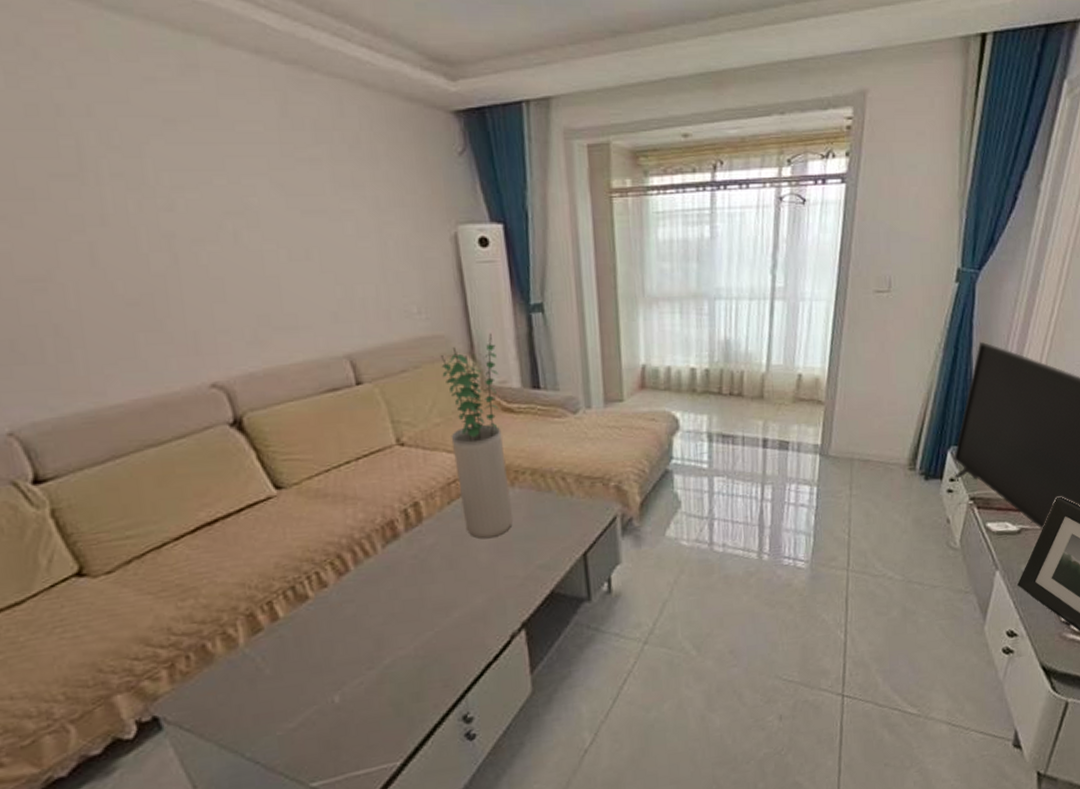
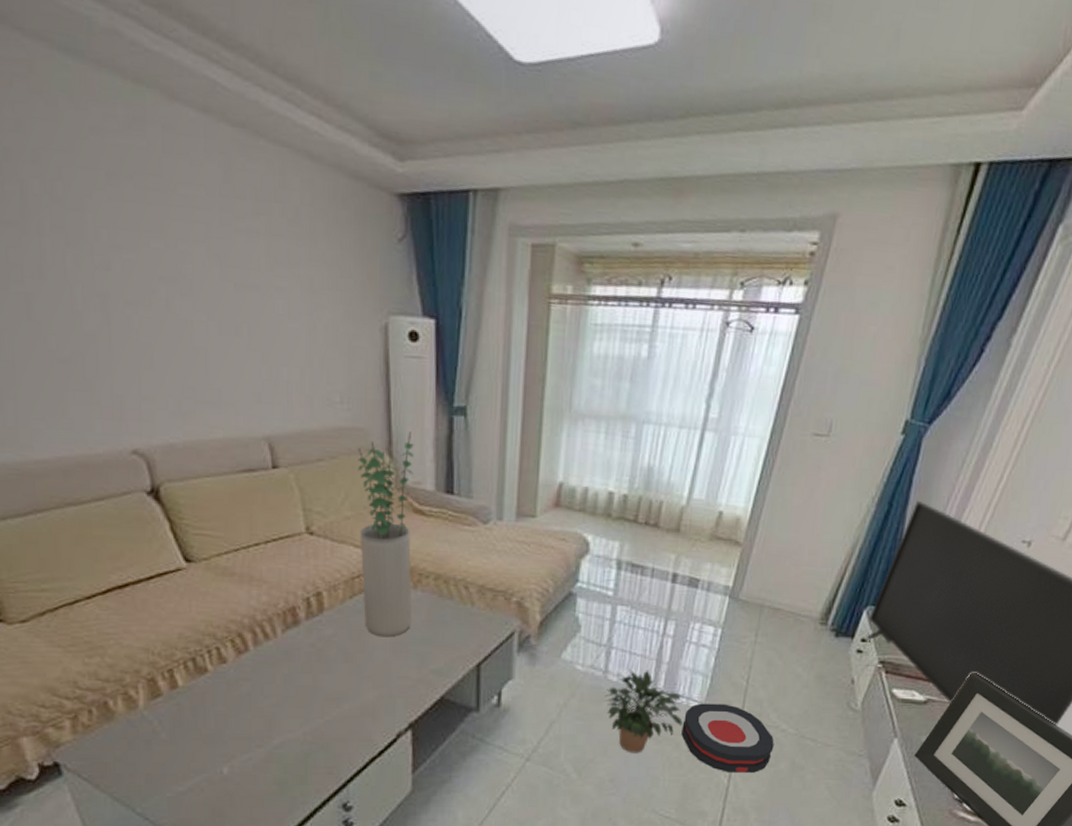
potted plant: none [713,536,793,622] -> present [605,669,683,753]
robot vacuum: none [792,559,884,628] -> present [681,703,774,773]

